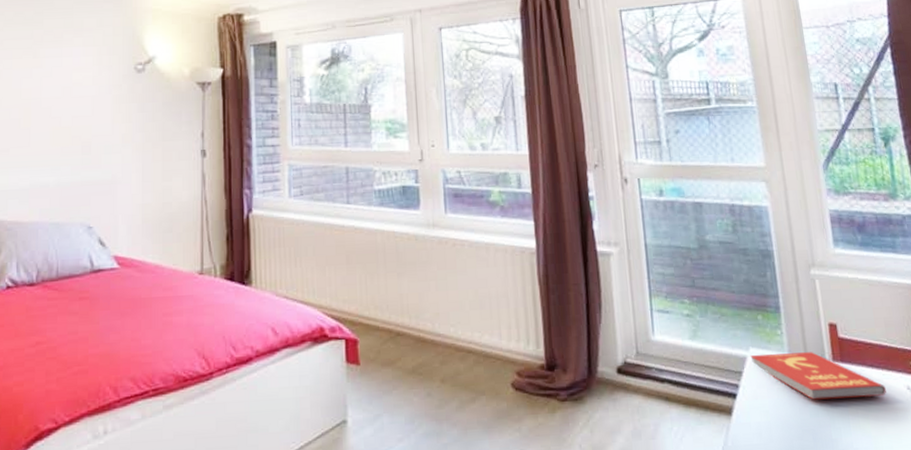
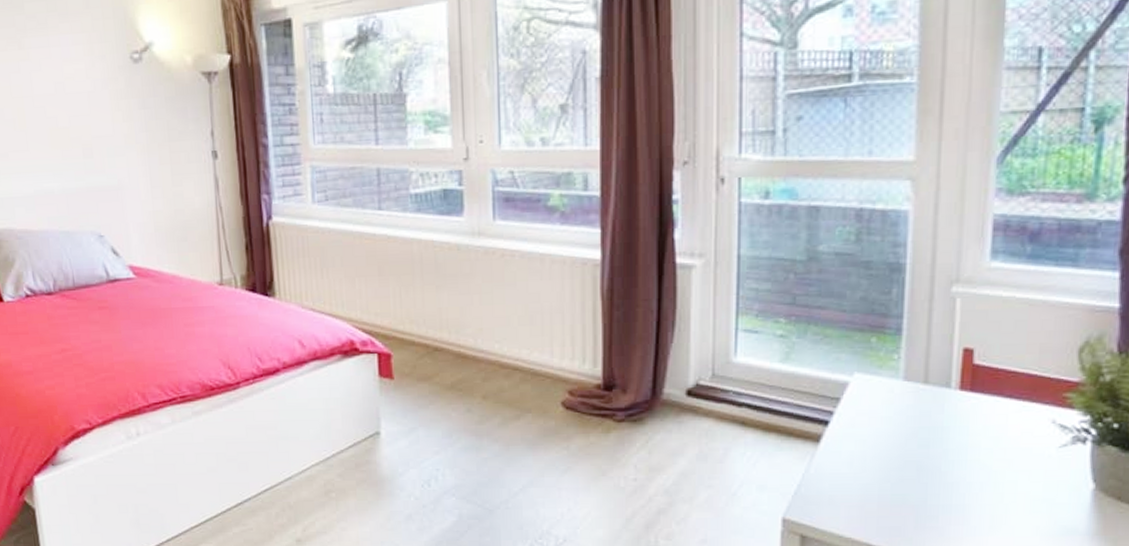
book: present [750,352,886,400] -> none [853,379,1023,431]

